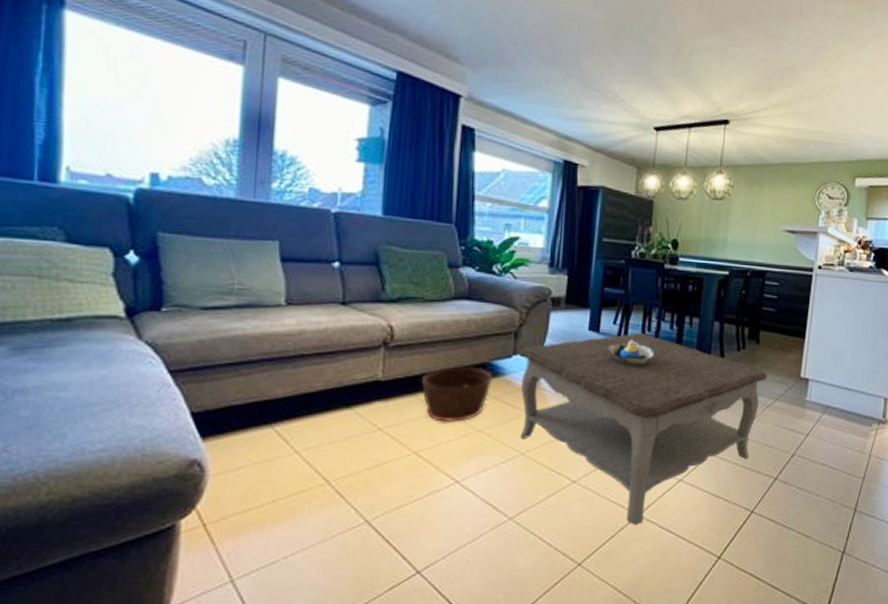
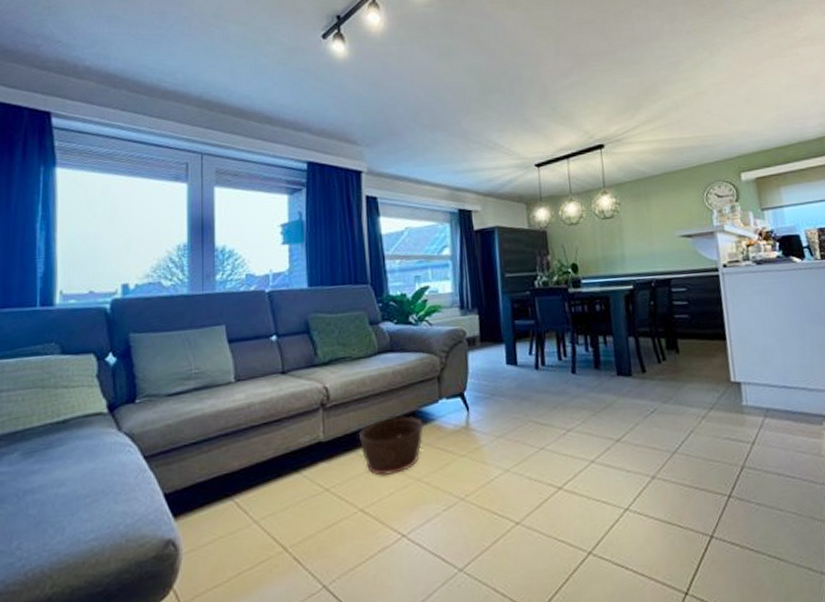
coffee table: present [518,332,768,525] -> none [444,359,696,565]
decorative bowl: present [608,339,655,364] -> none [528,367,575,393]

